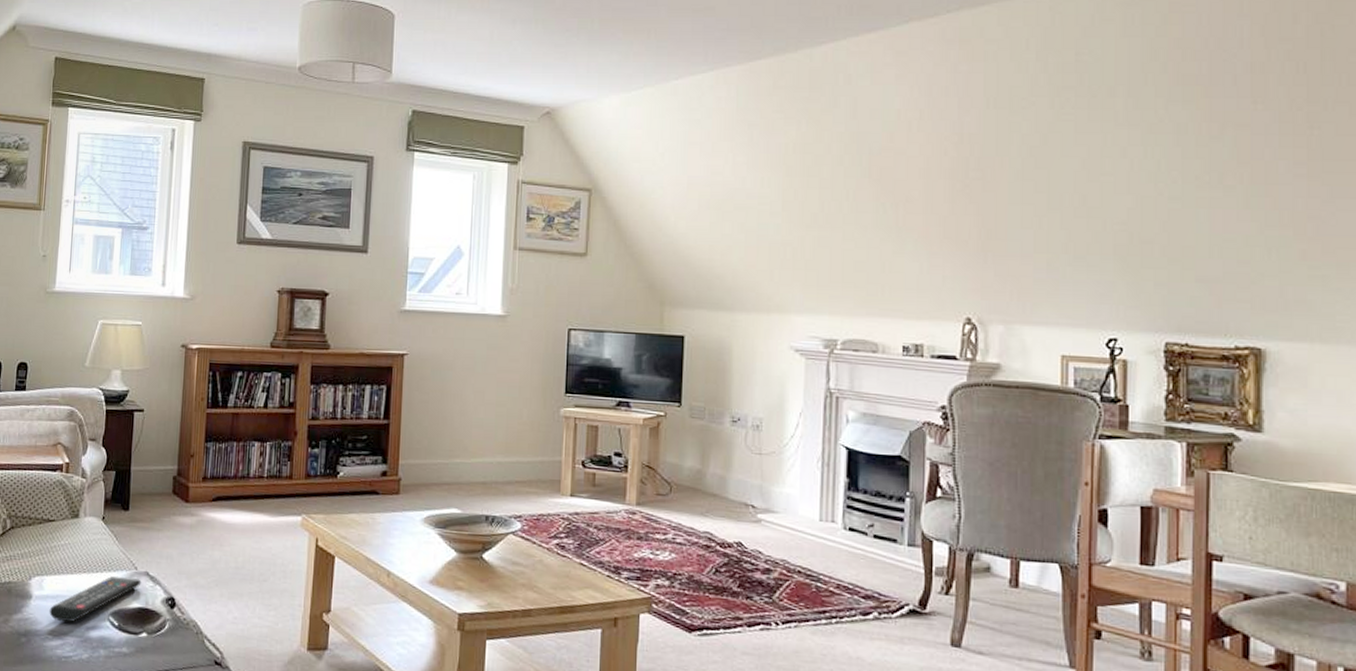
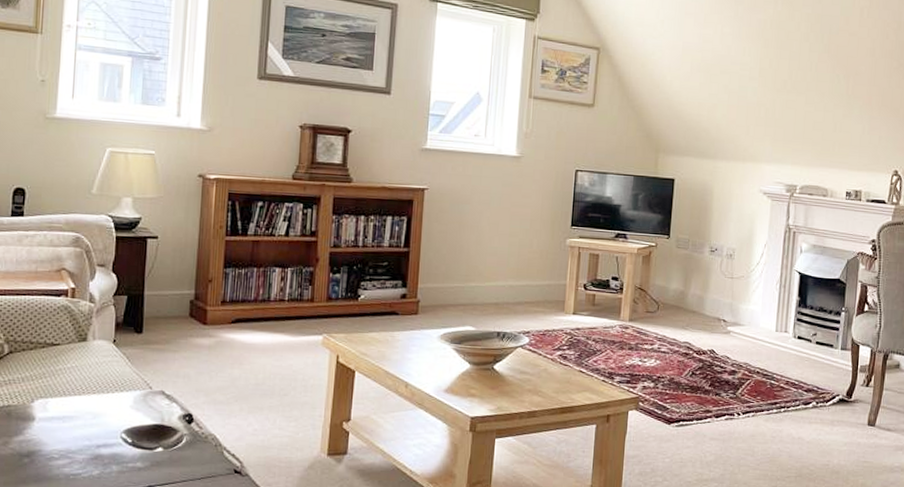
remote control: present [49,576,142,623] -> none [55,395,157,442]

